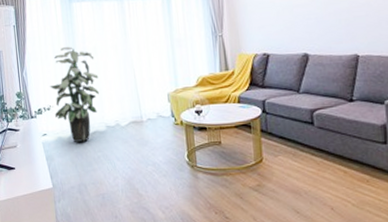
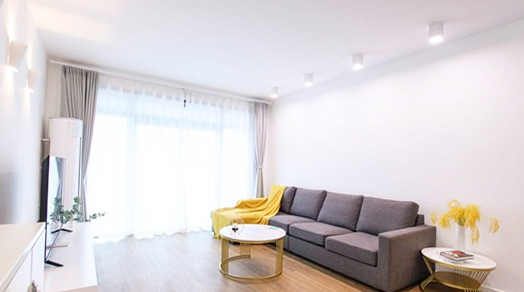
indoor plant: present [50,46,99,142] -> none [107,161,153,247]

